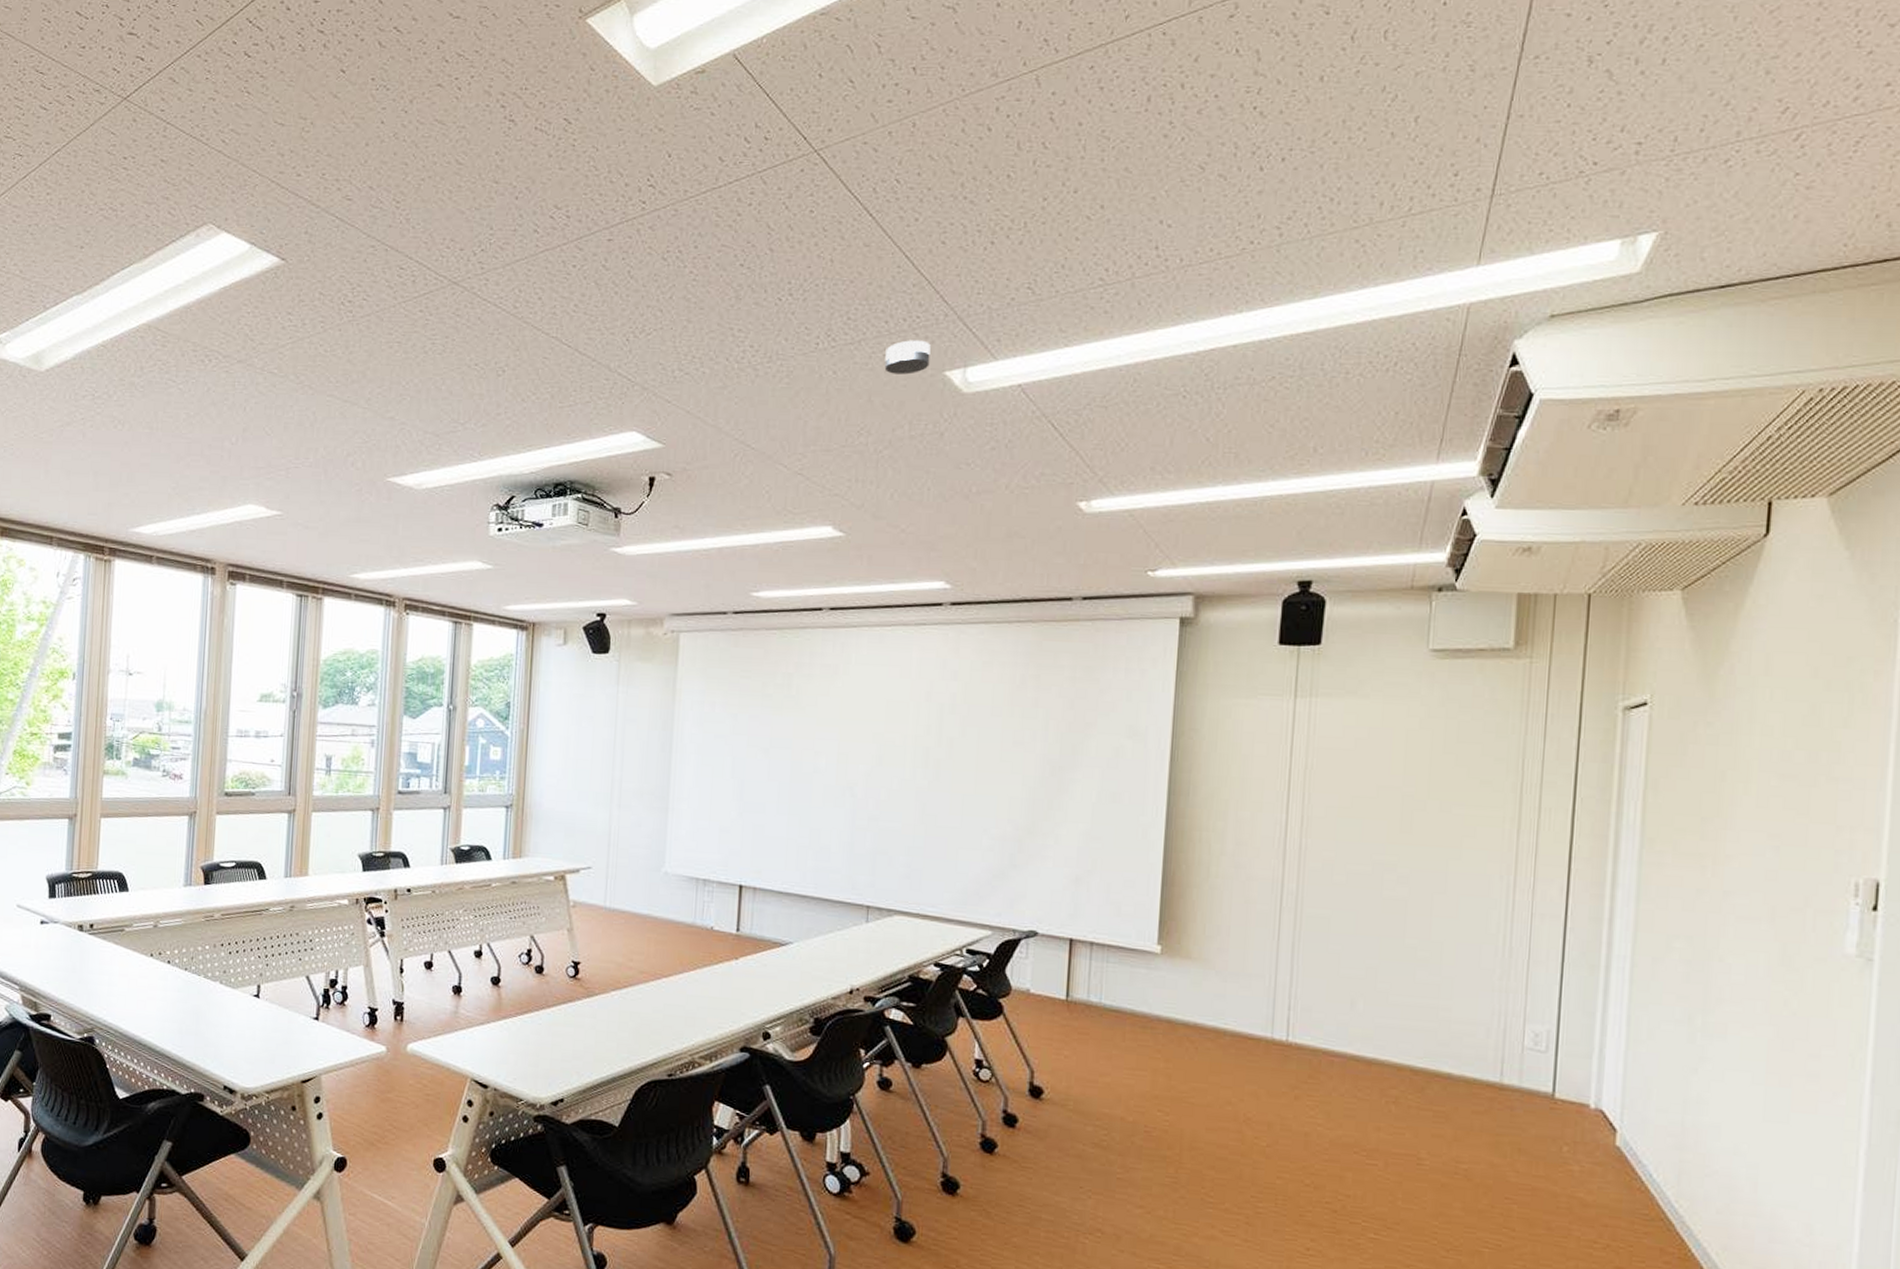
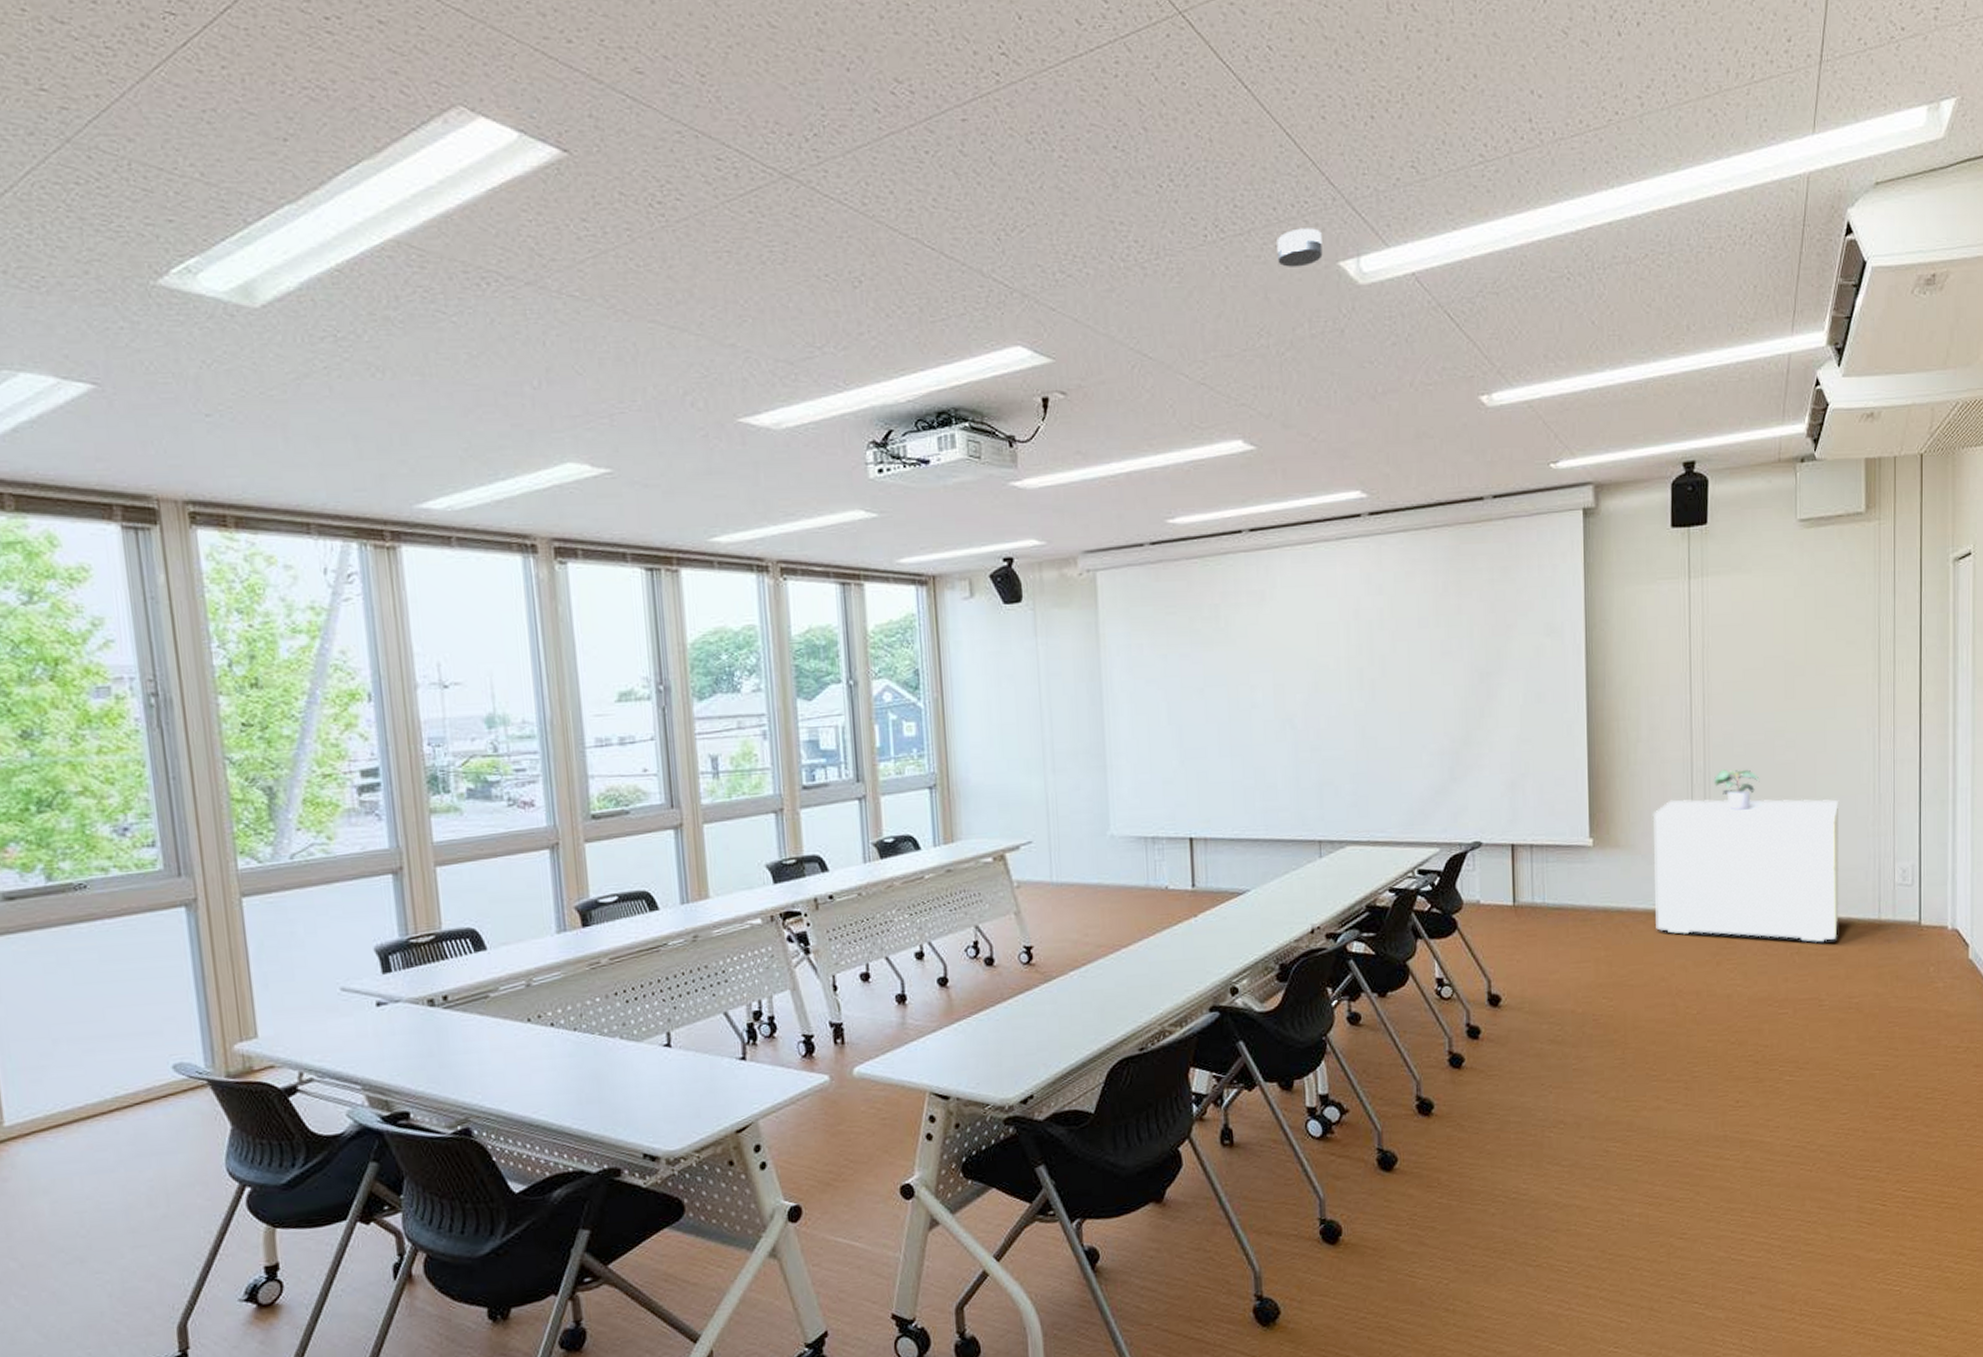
nightstand: none [1226,919,1458,1097] -> present [1652,799,1839,943]
potted plant: none [1306,896,1363,943] -> present [1713,769,1760,812]

